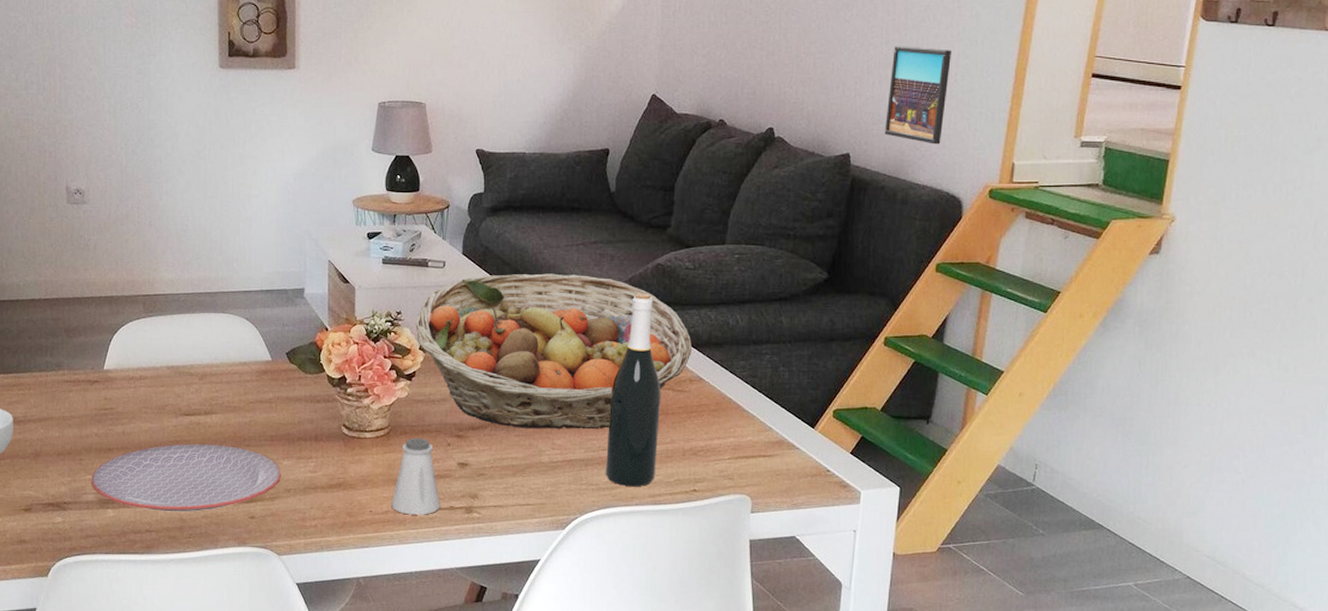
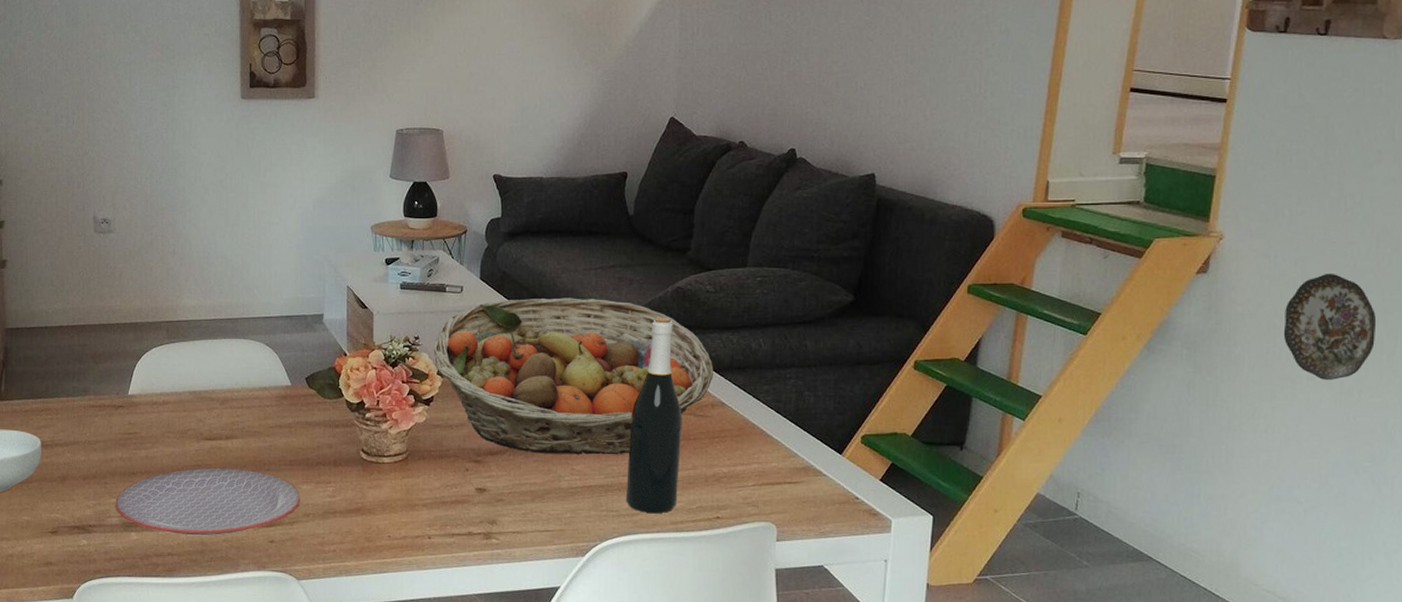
saltshaker: present [391,437,440,515] -> none [410,462,459,541]
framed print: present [884,46,952,145] -> none [910,63,981,163]
decorative plate: none [1227,254,1312,356] -> present [1283,273,1377,380]

